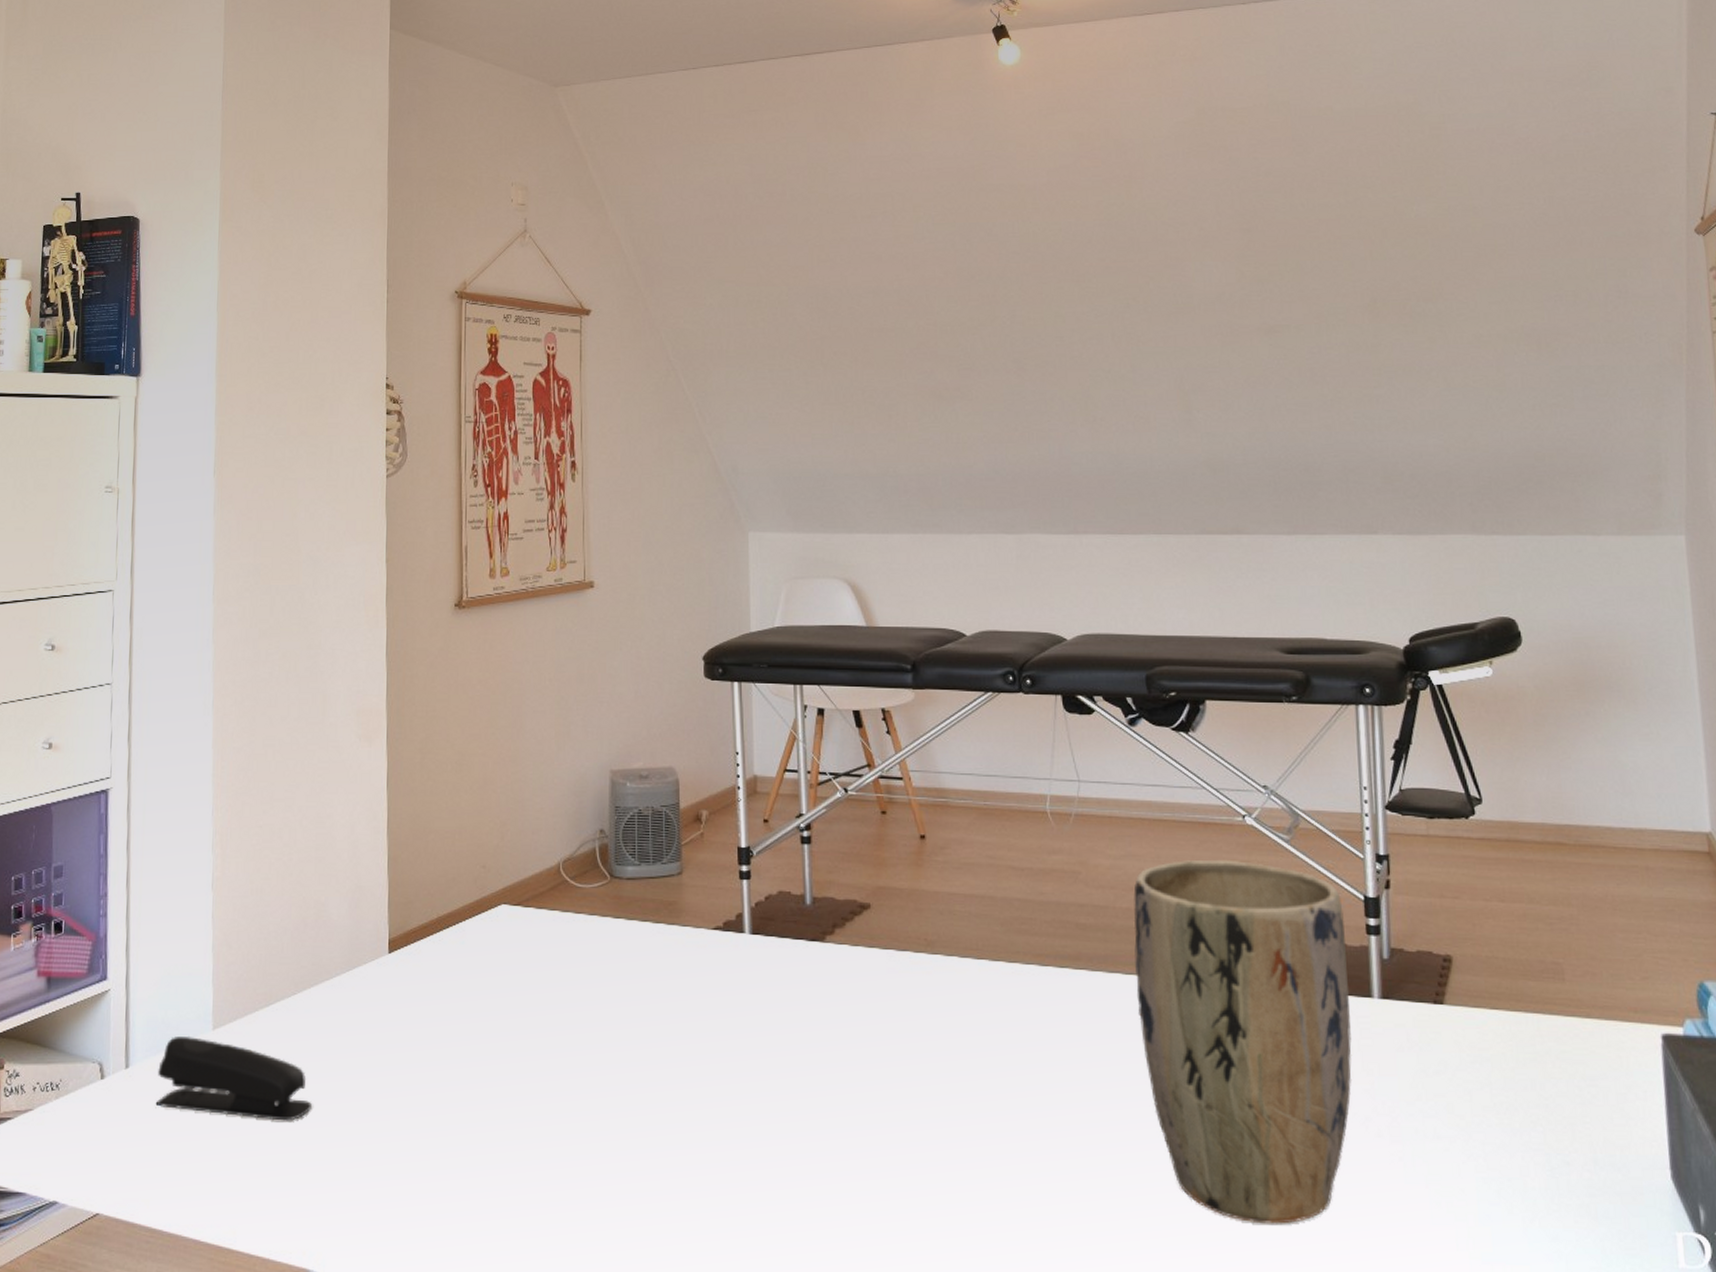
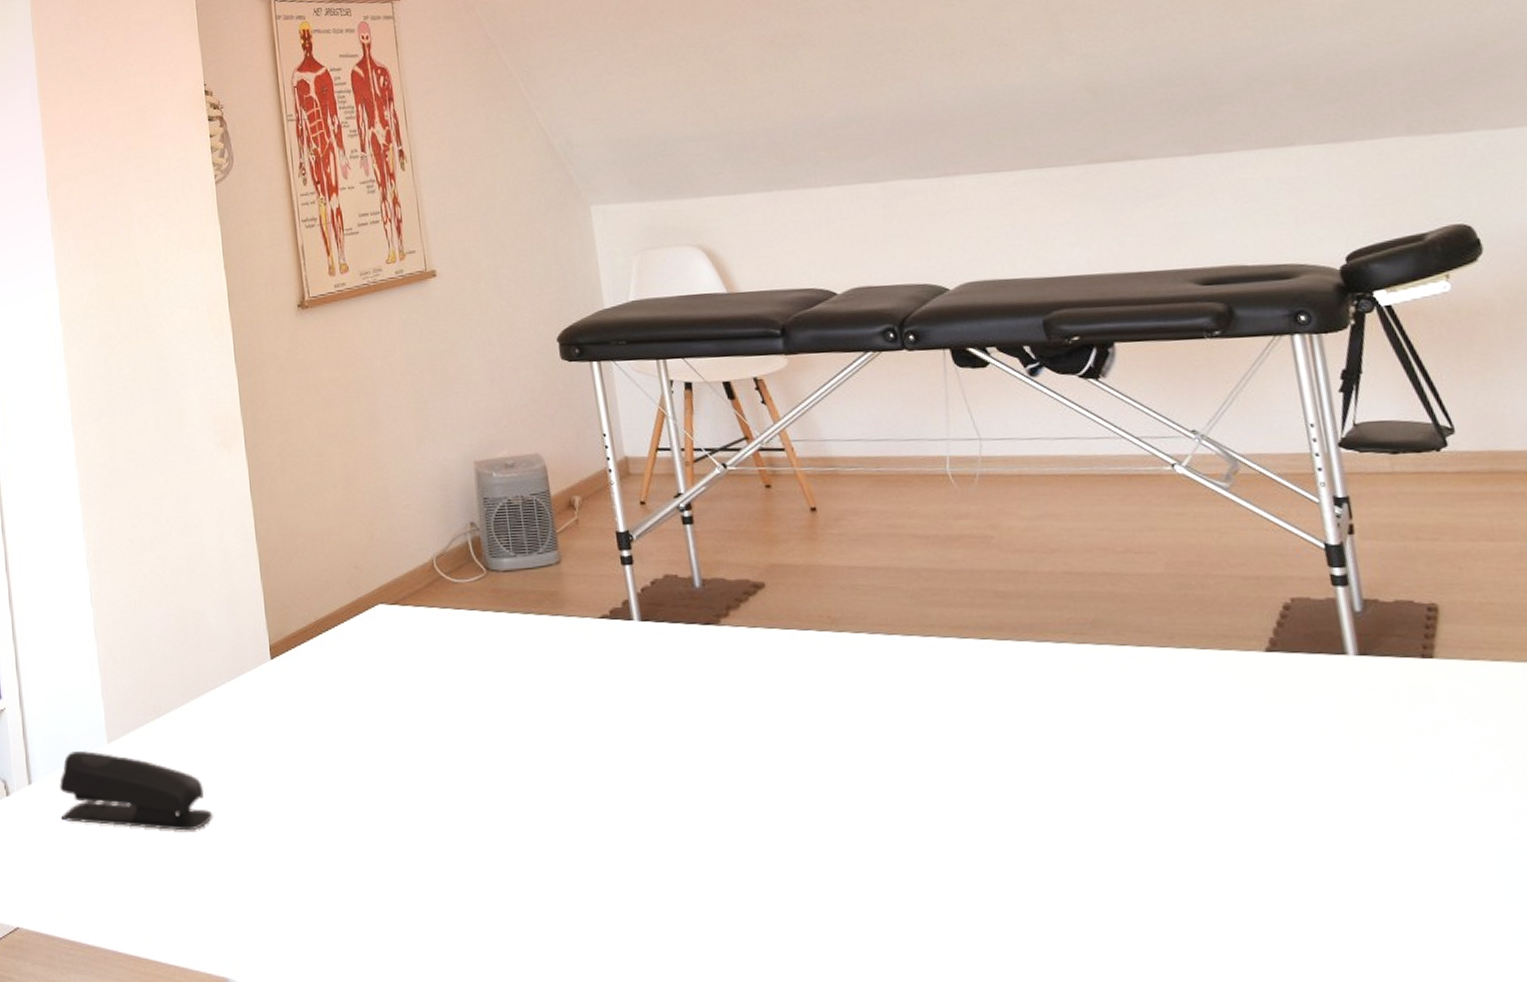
plant pot: present [1133,859,1352,1224] -> none [1055,513,1334,907]

